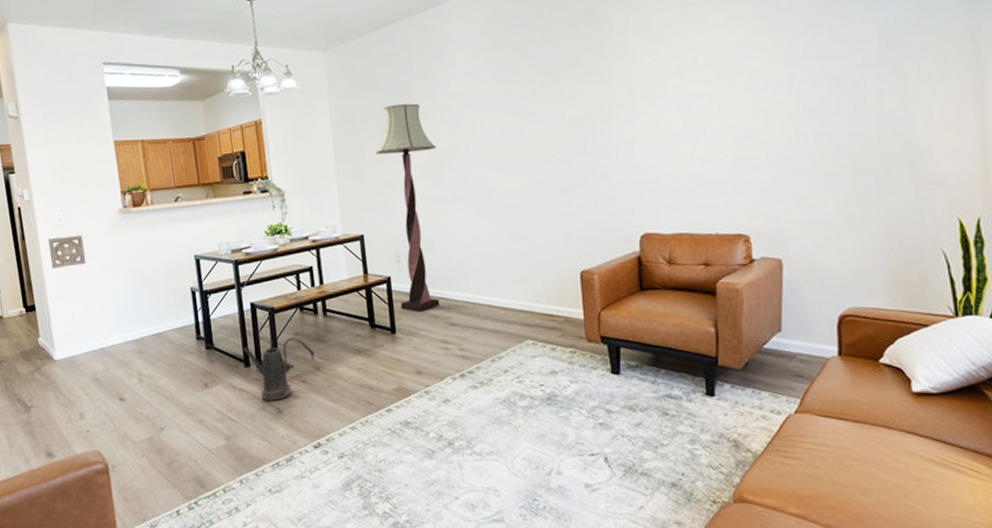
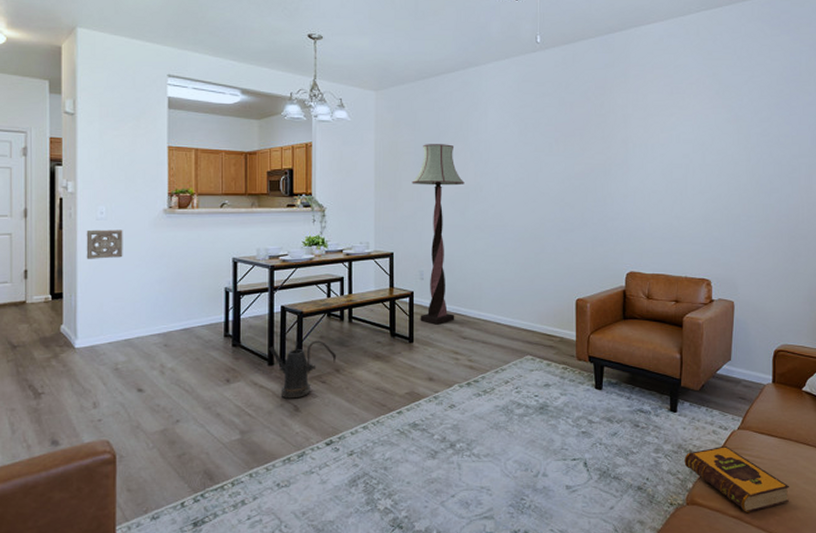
hardback book: none [728,432,868,511] -> present [684,445,790,514]

